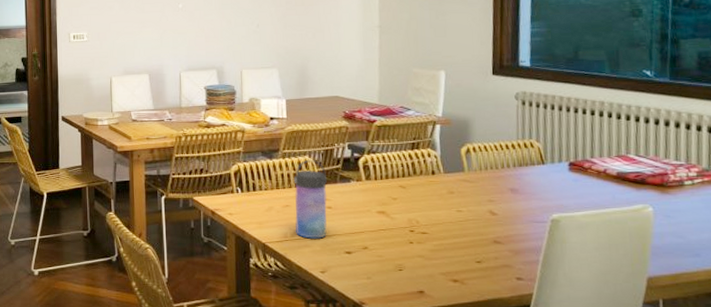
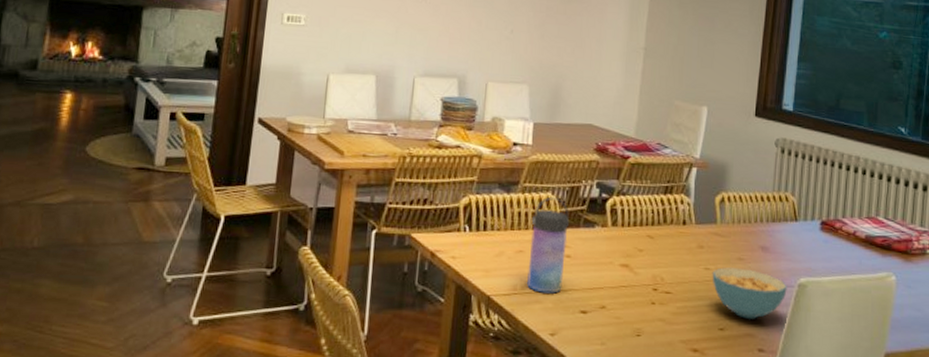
cereal bowl: none [464,209,540,252] -> present [712,267,787,319]

